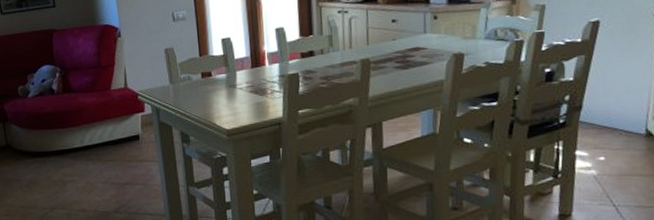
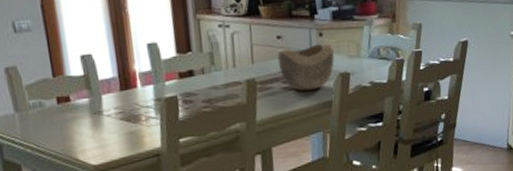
decorative bowl: none [391,25,449,70] -> present [277,43,334,91]

